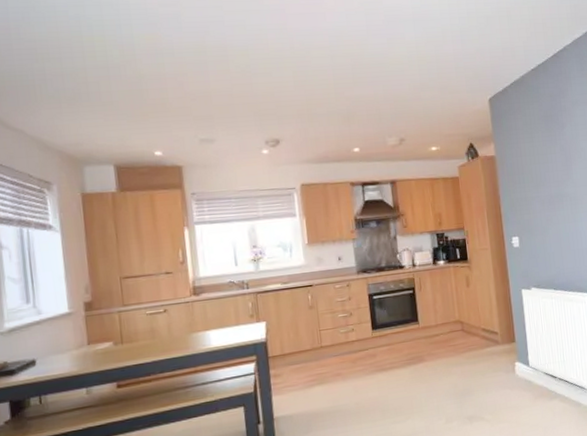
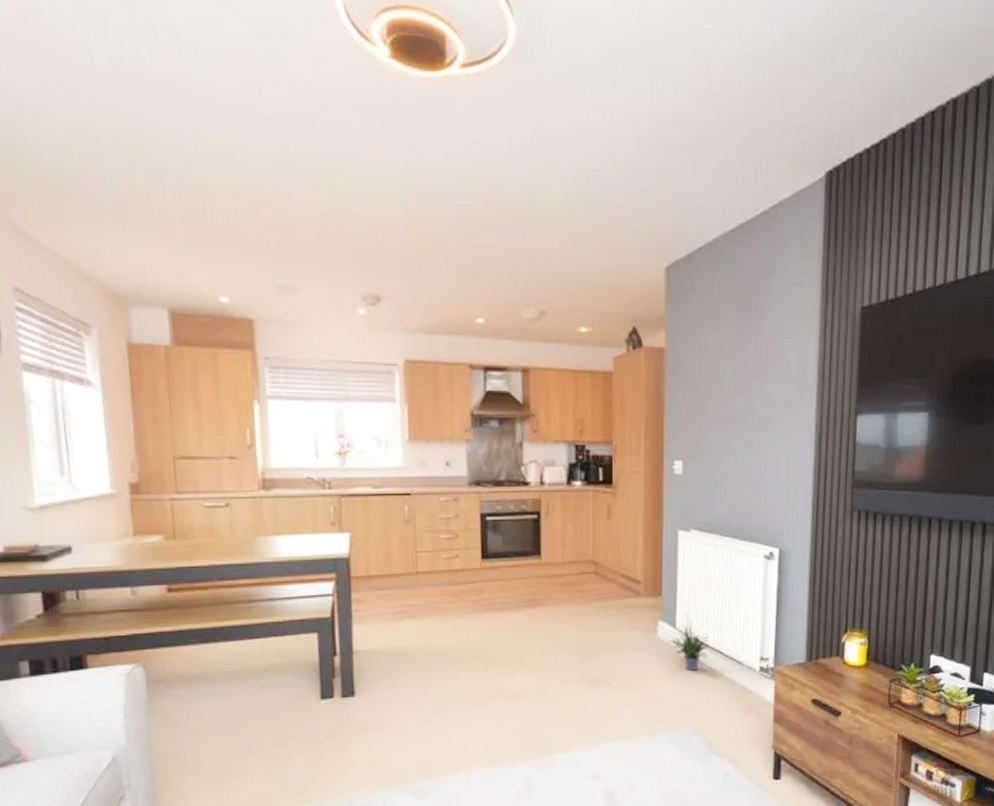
potted plant: none [525,354,559,399] -> present [669,615,712,671]

